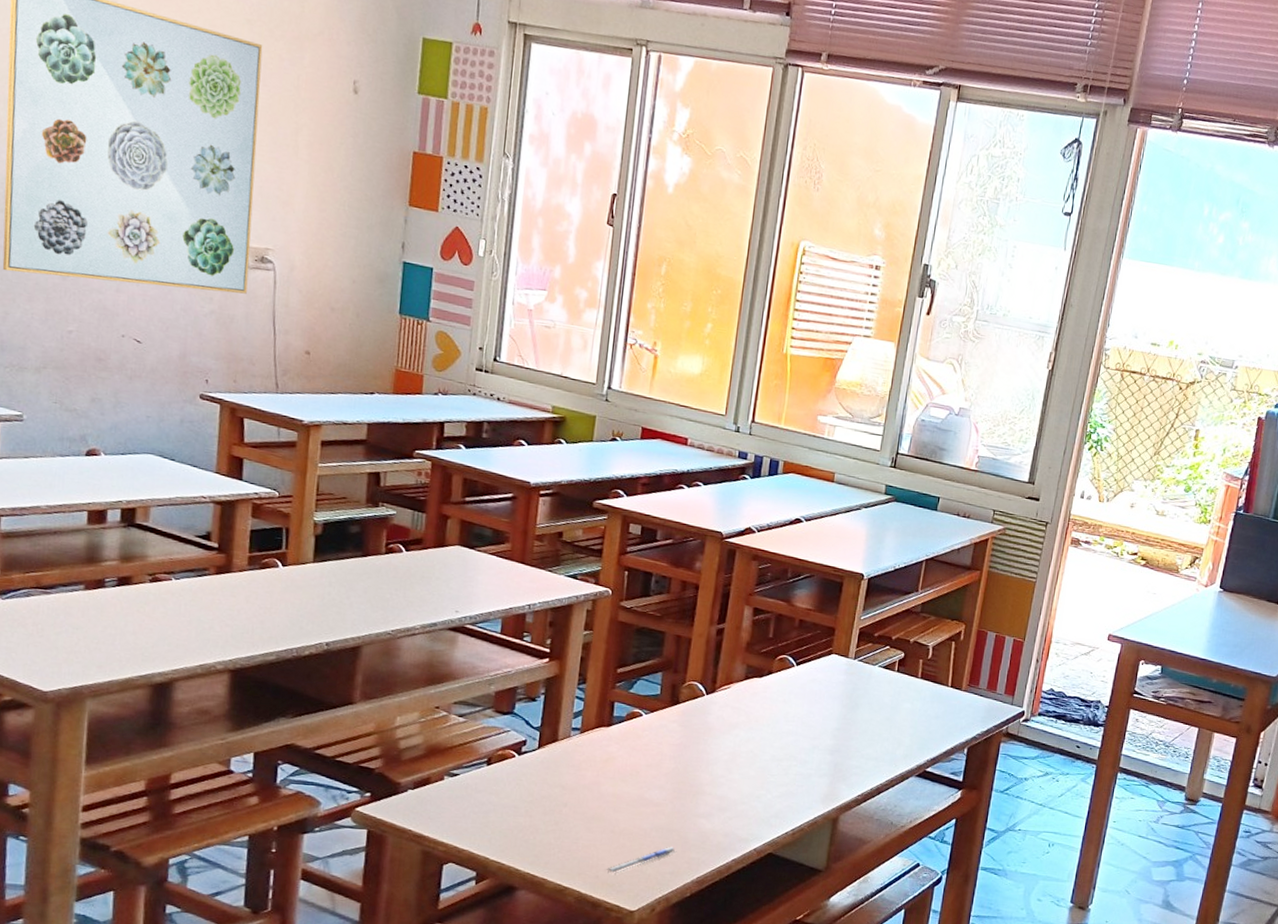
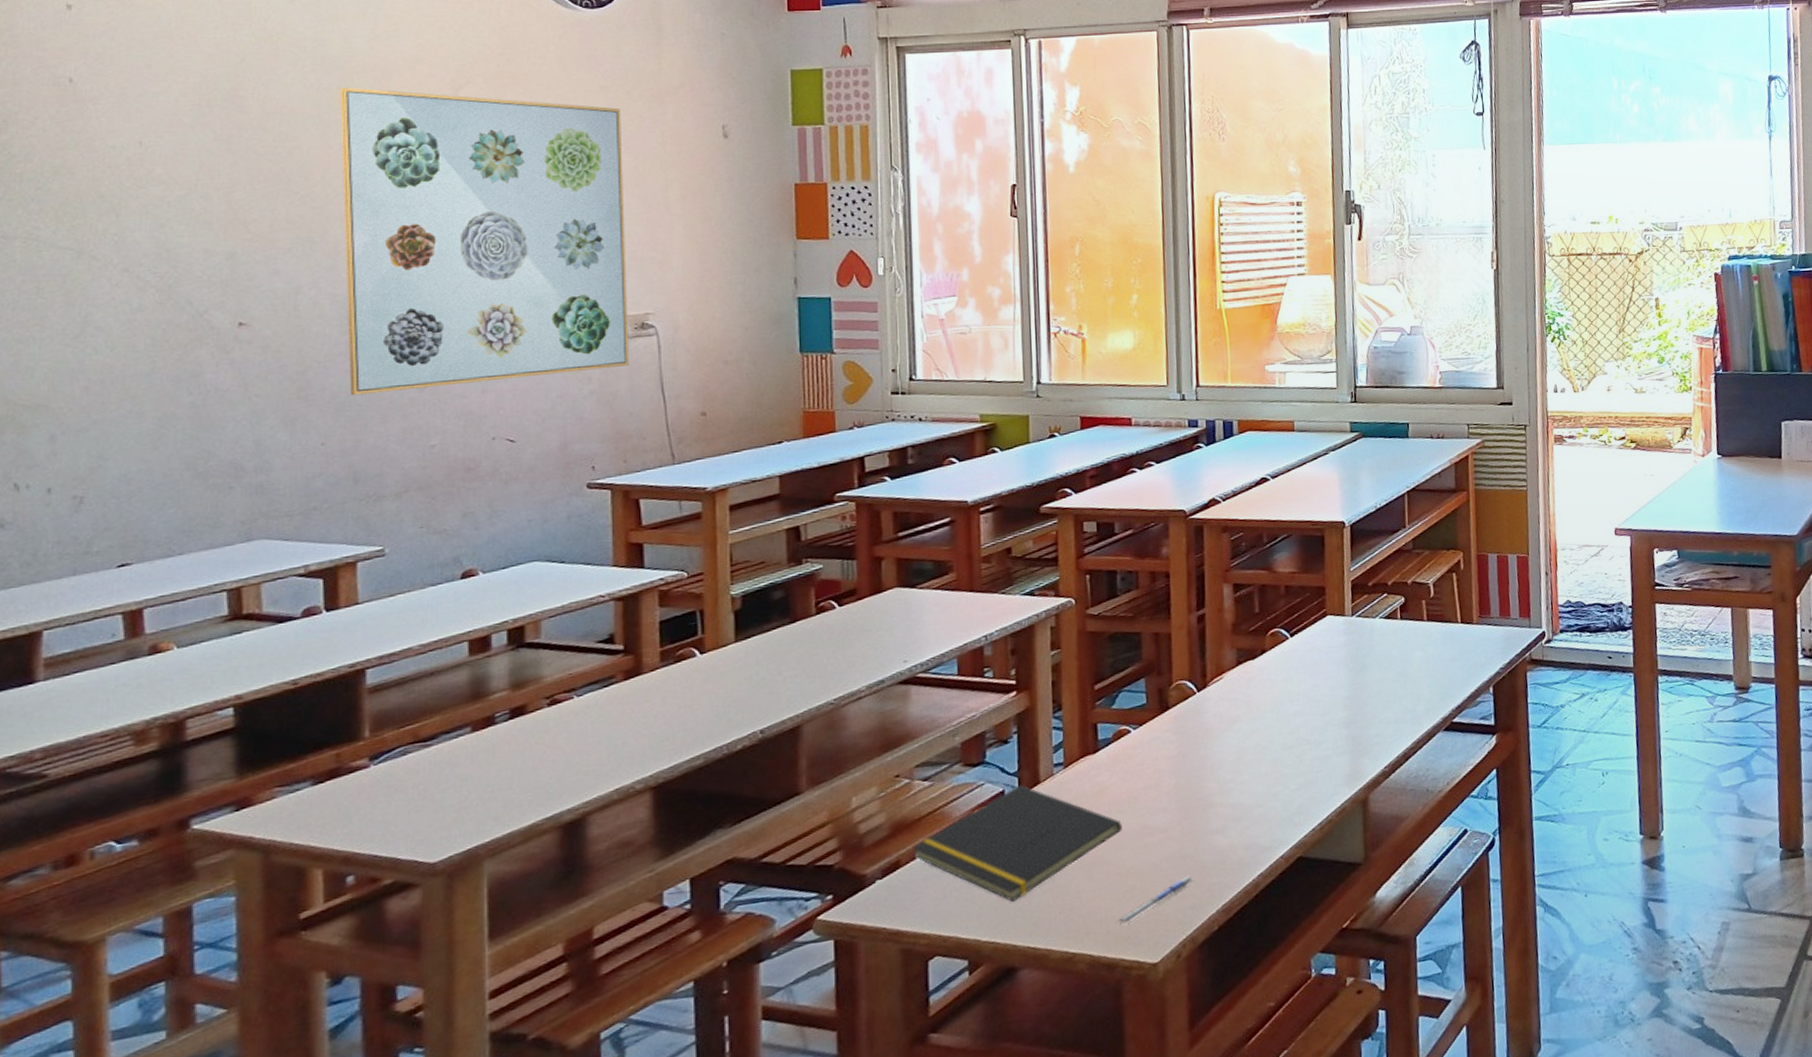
notepad: none [442,738,622,833] -> present [913,784,1122,902]

